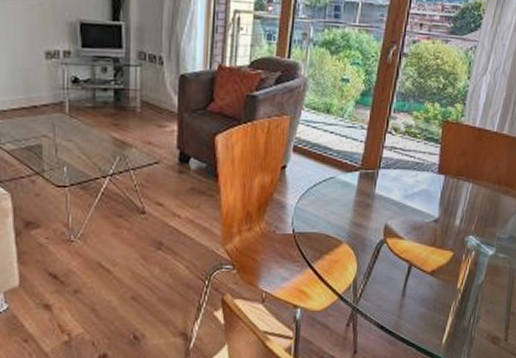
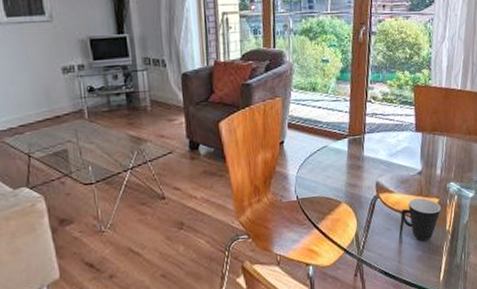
mug: none [408,249,455,297] -> present [401,198,441,241]

